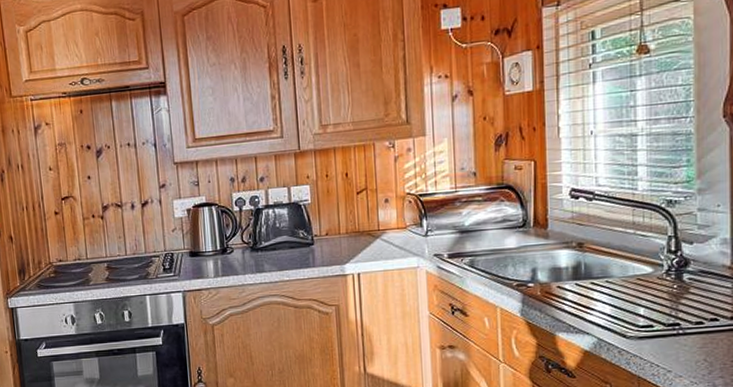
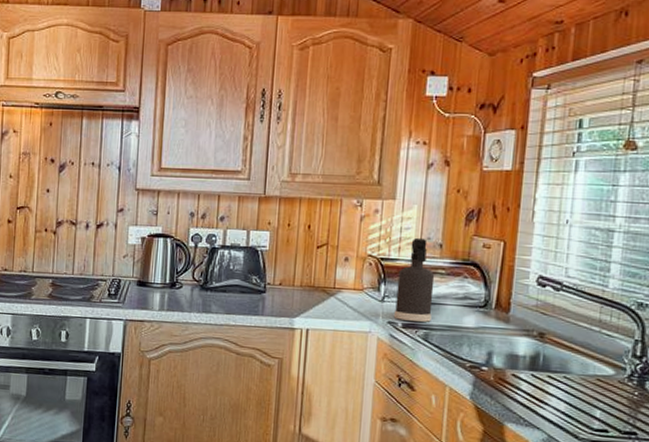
spray bottle: none [438,169,475,251] -> present [393,237,435,322]

